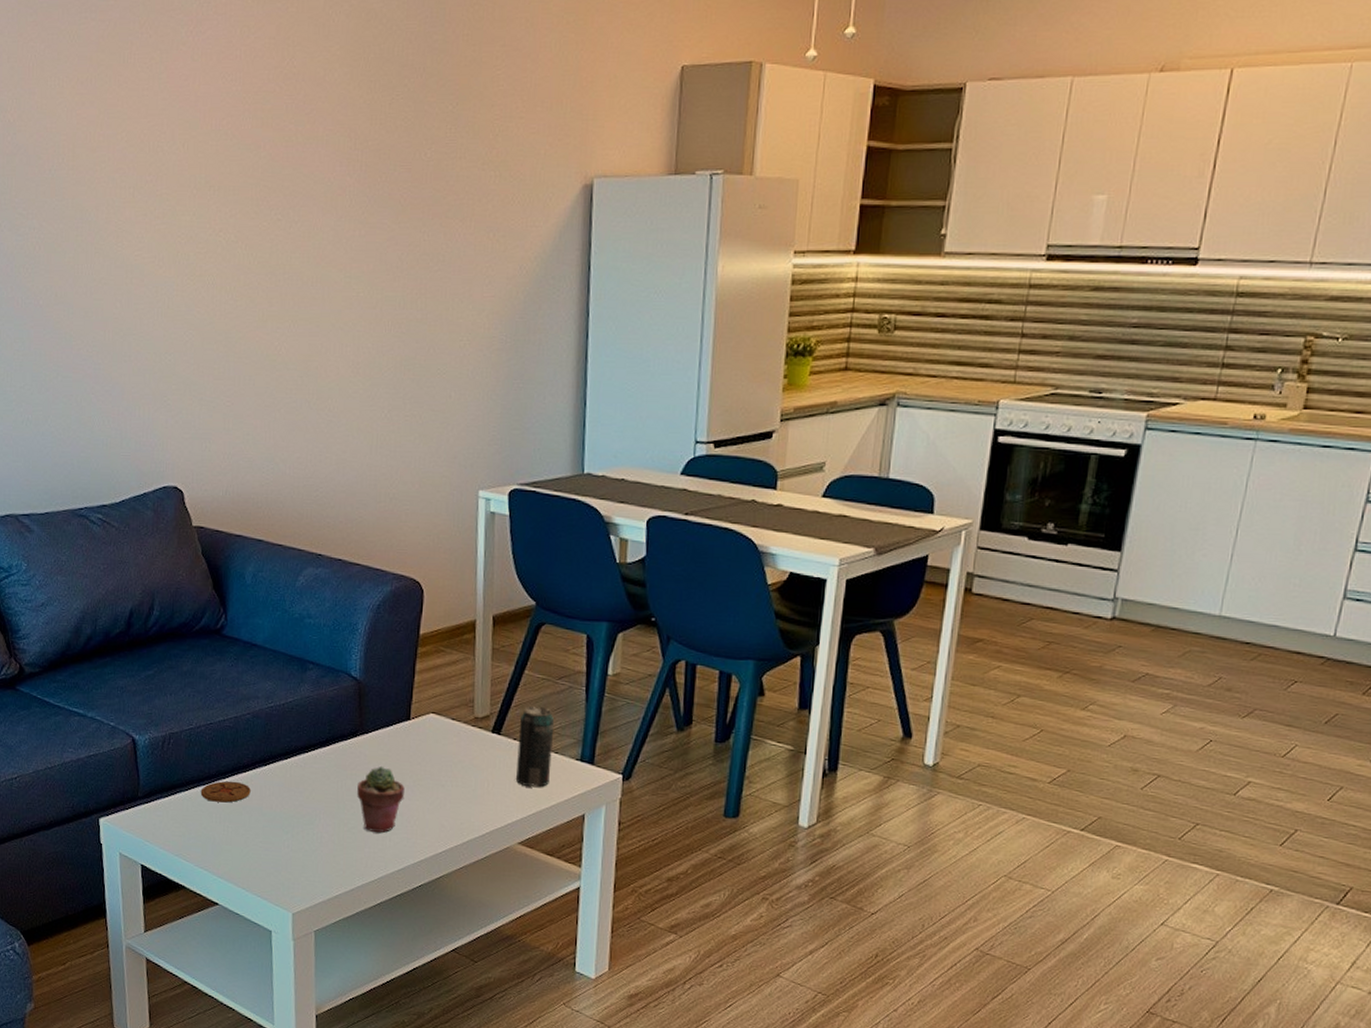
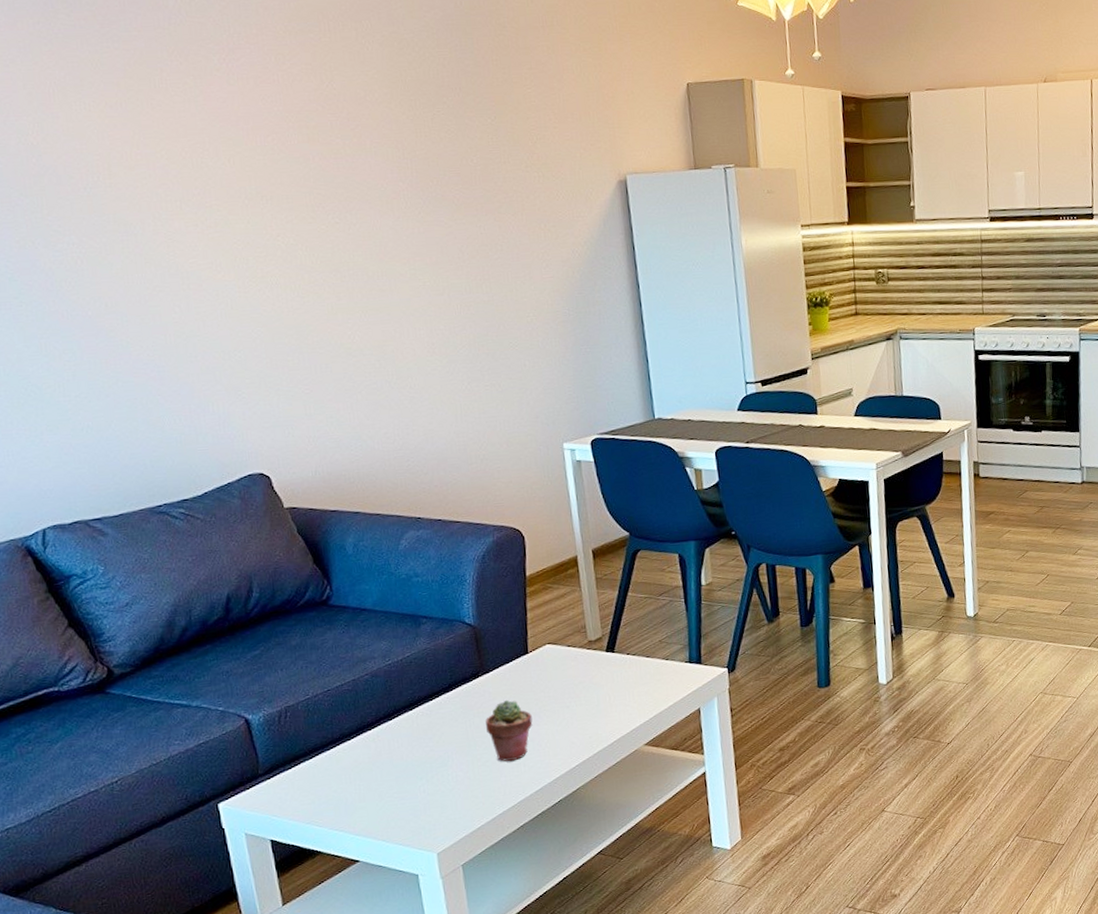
coaster: present [200,781,251,803] -> none [325,740,379,764]
beverage can: present [515,706,555,787] -> none [630,622,664,693]

